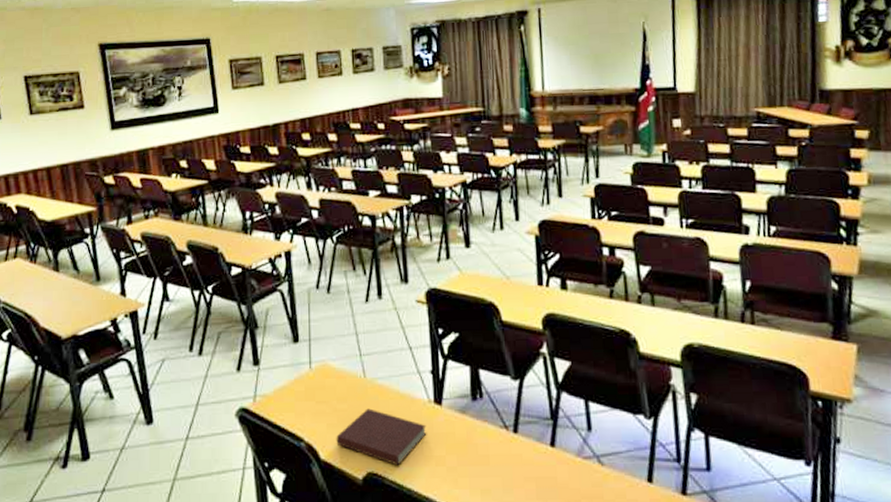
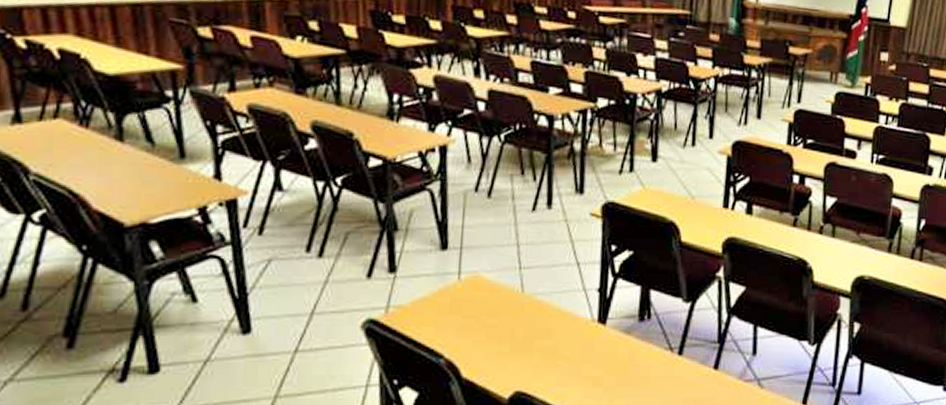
notebook: present [336,408,427,466] -> none [482,325,587,386]

